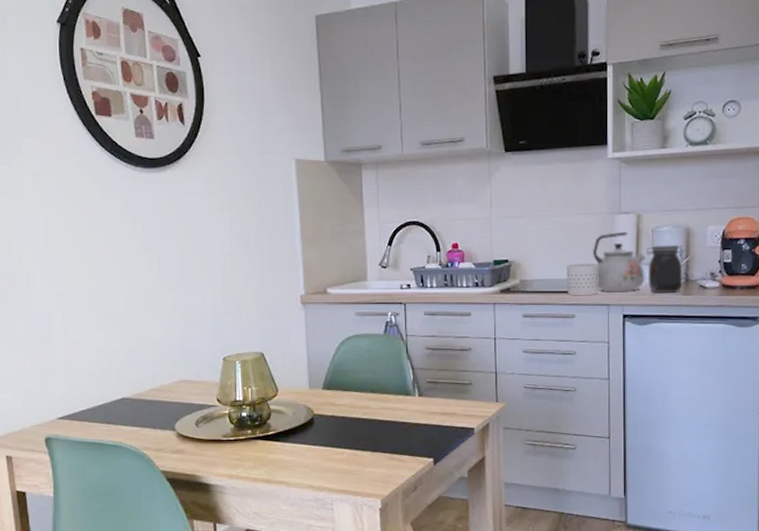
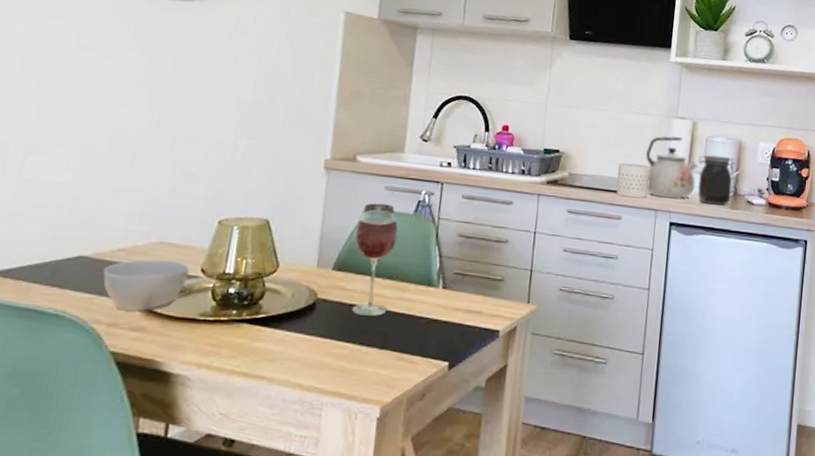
bowl: none [143,394,208,438] -> present [102,259,190,312]
wineglass: none [336,328,374,425] -> present [352,203,399,316]

